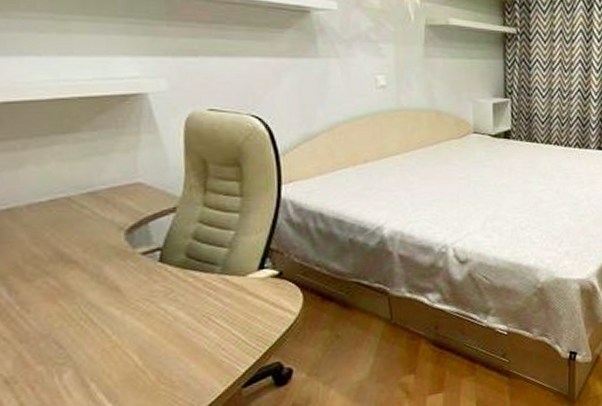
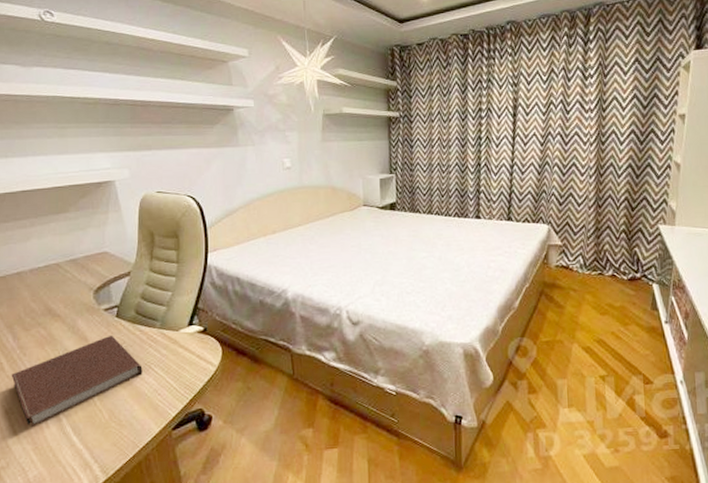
notebook: none [9,284,200,397] -> present [11,336,143,427]

